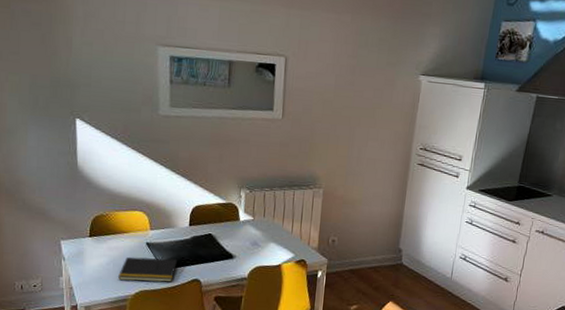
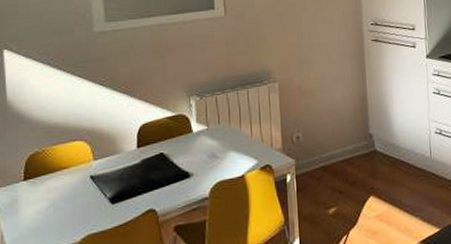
notepad: present [118,256,177,282] -> none [60,189,127,227]

